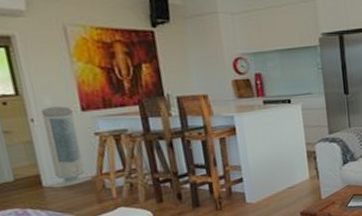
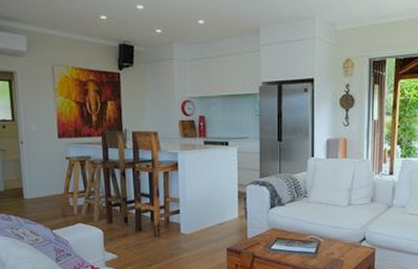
air purifier: present [41,106,93,189] -> none [28,132,61,201]

